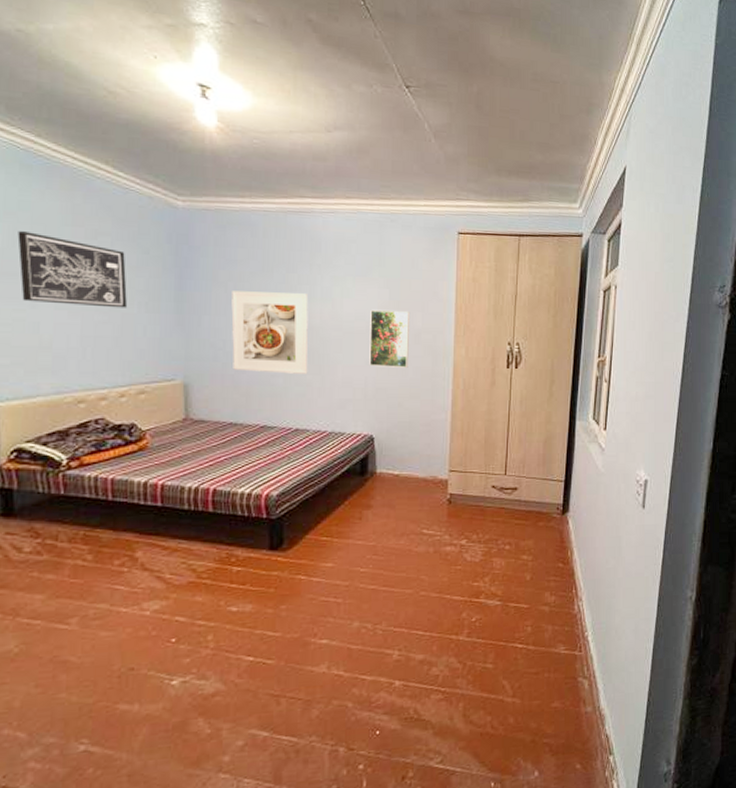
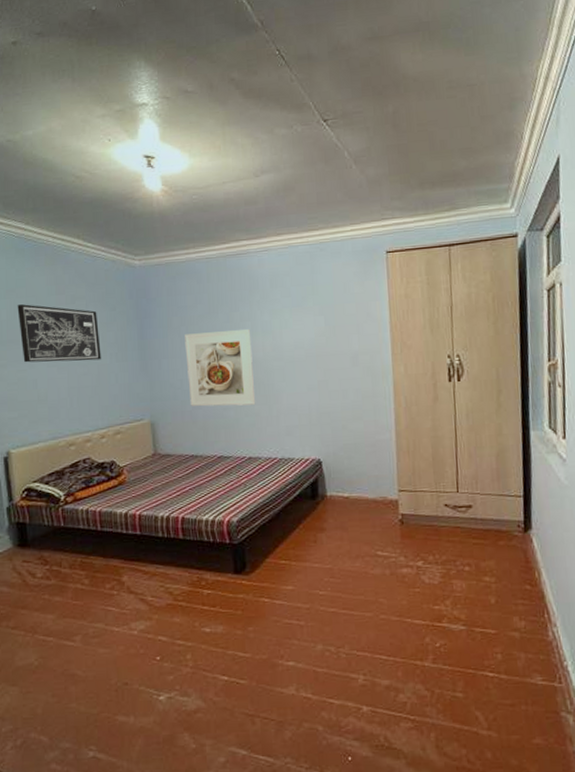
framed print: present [369,310,409,368] -> none [308,335,349,392]

